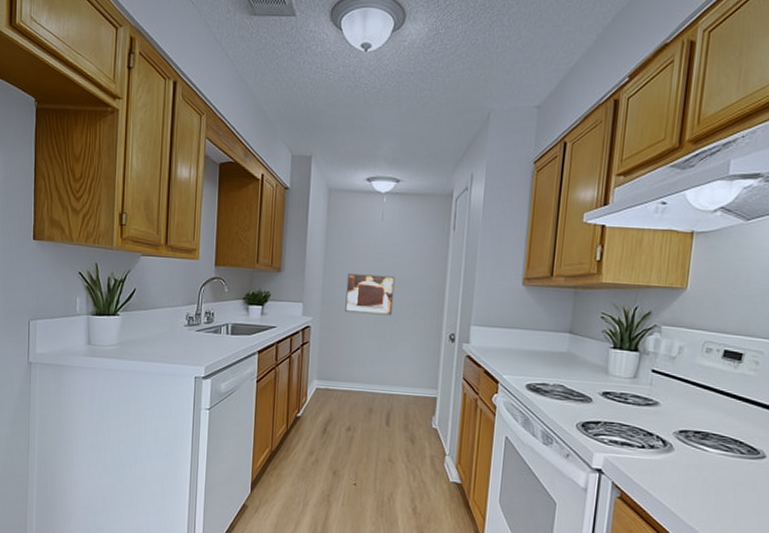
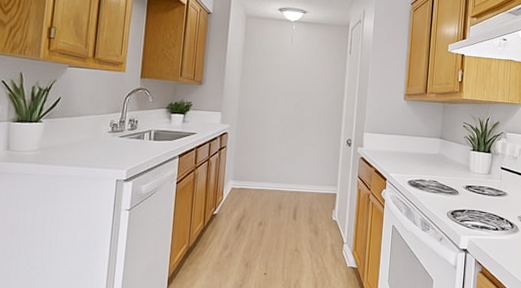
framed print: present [345,273,395,316] -> none [259,87,302,124]

